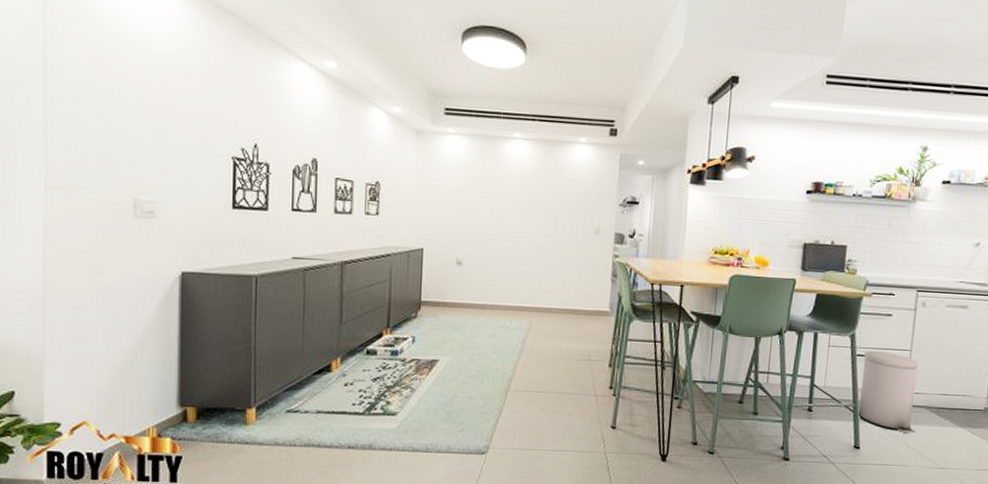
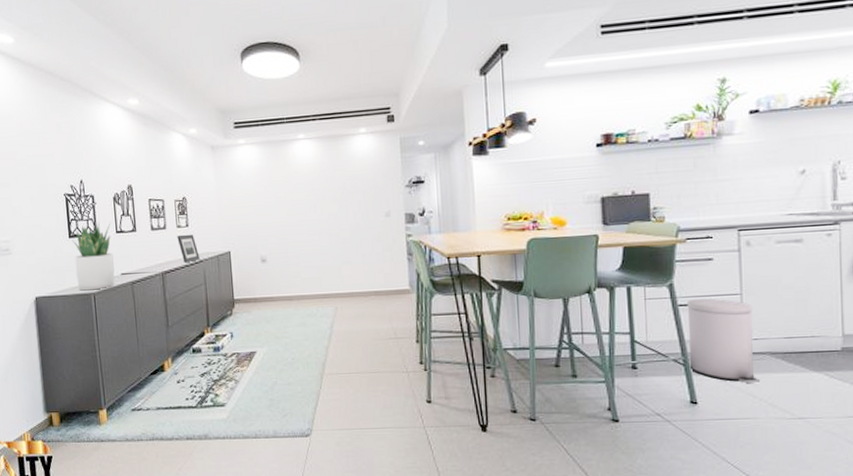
planter: none [235,195,287,273] -> present [71,221,115,291]
picture frame: none [364,222,388,255] -> present [177,234,200,263]

